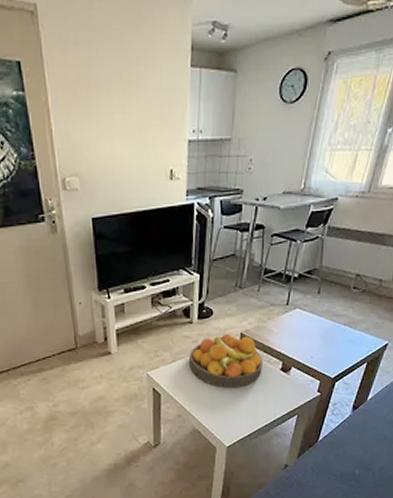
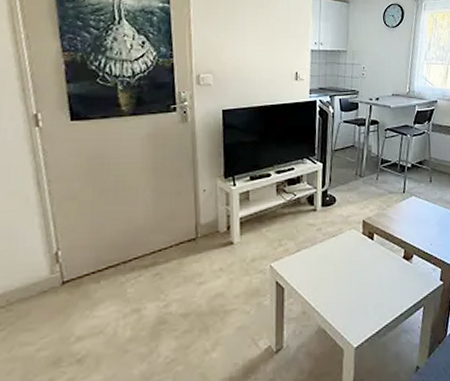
fruit bowl: present [189,333,262,388] -> none [314,221,386,279]

